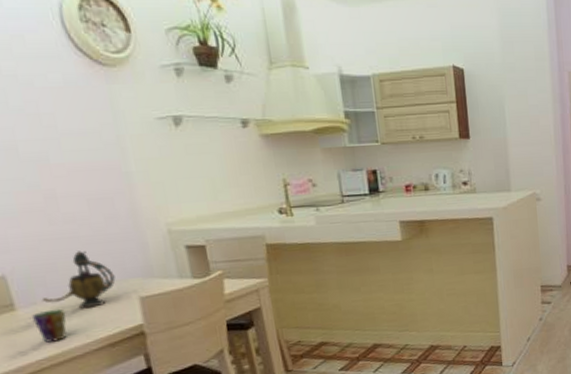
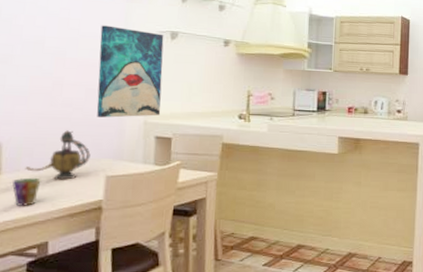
wall art: none [82,117,185,232] -> present [97,25,164,118]

